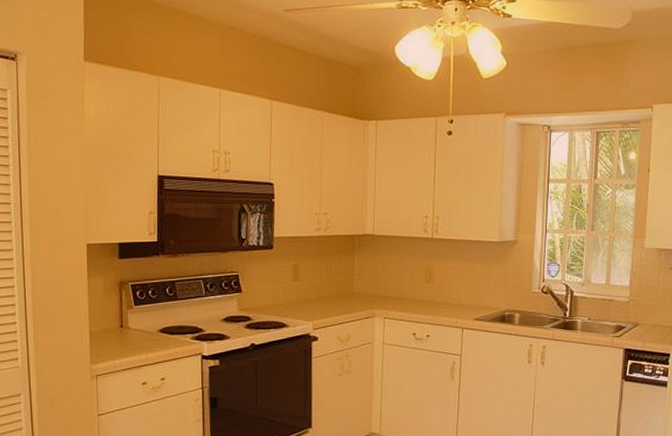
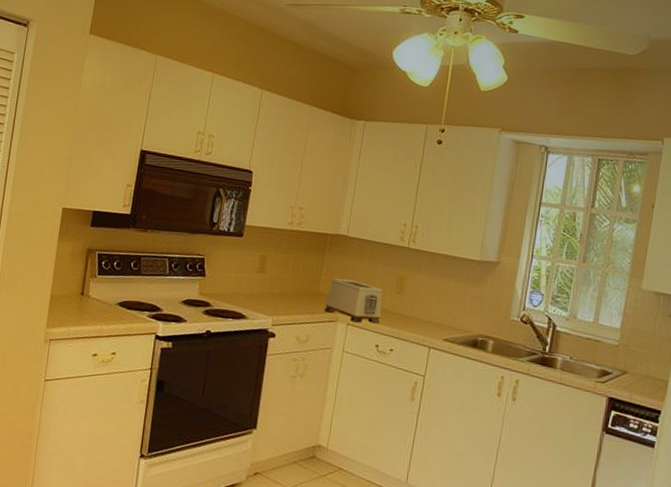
toaster: none [361,275,415,316] -> present [324,278,383,325]

